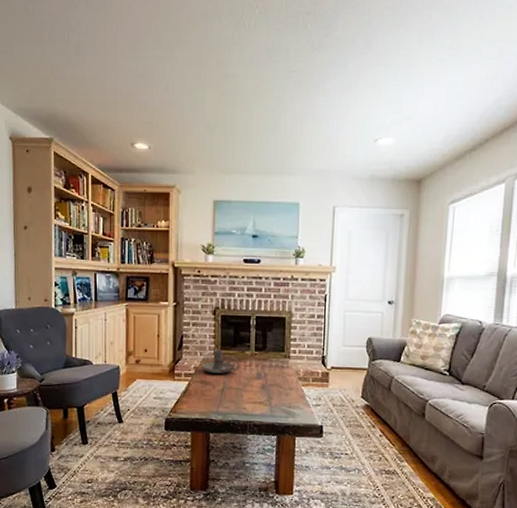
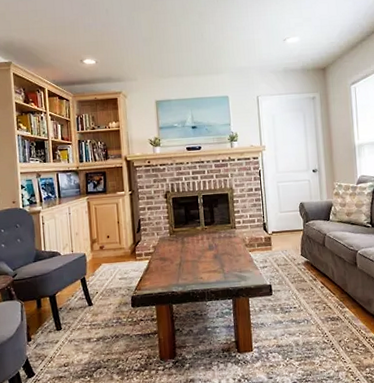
candle holder: present [202,350,240,373] -> none [160,228,193,250]

